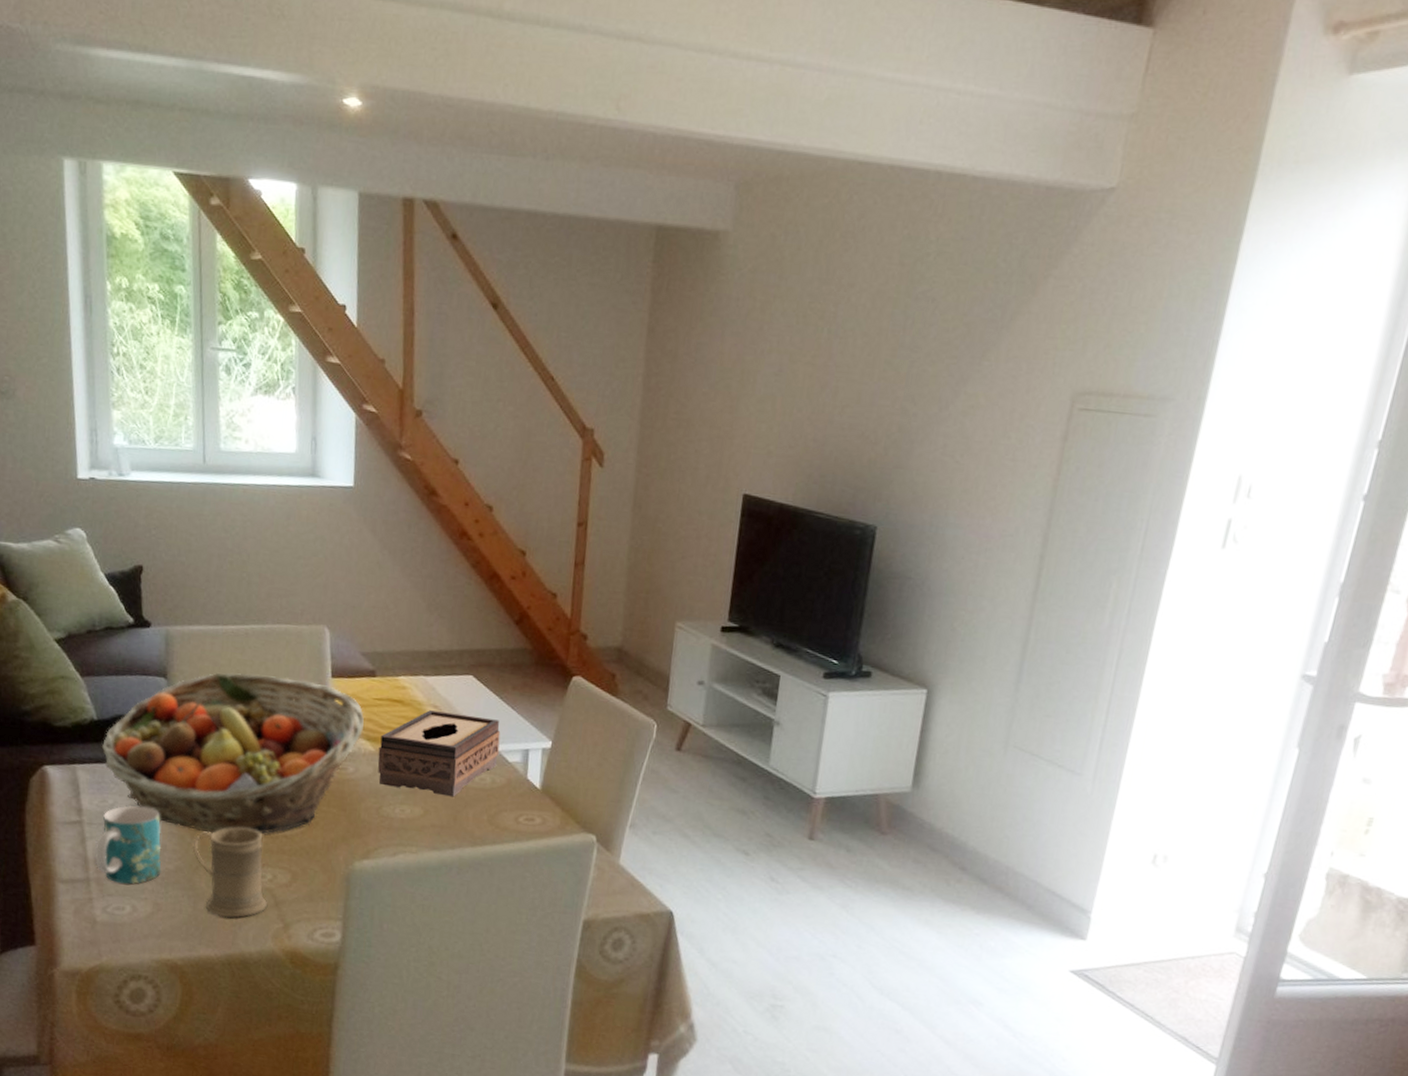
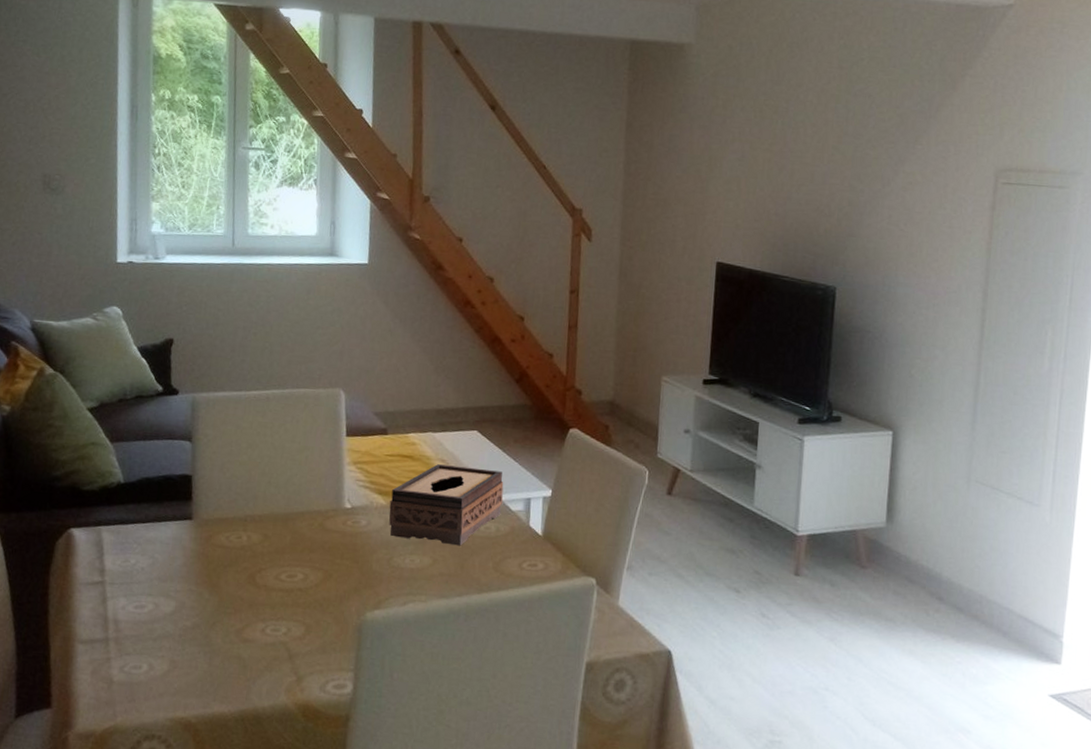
mug: present [95,805,161,884] -> none [114,564,180,643]
fruit basket: present [101,673,365,834] -> none [126,435,377,589]
mug: present [193,827,268,918] -> none [211,582,282,673]

